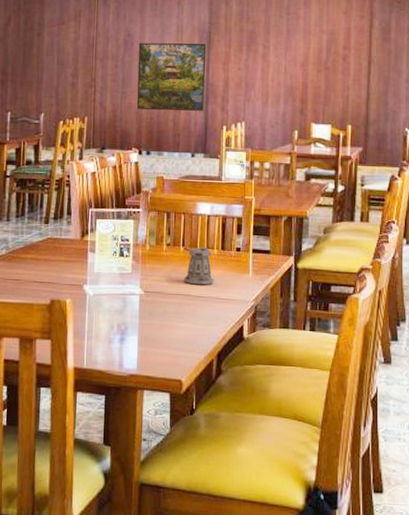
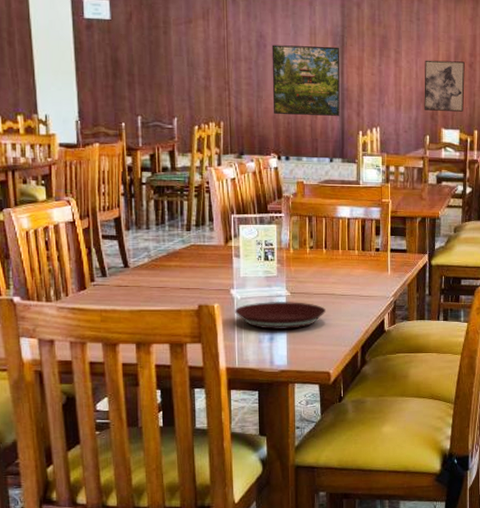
plate: none [87,299,180,331] -> present [235,301,326,330]
pepper shaker: present [183,246,214,285] -> none [327,248,356,284]
wall art: none [293,54,338,106] -> present [424,60,465,112]

